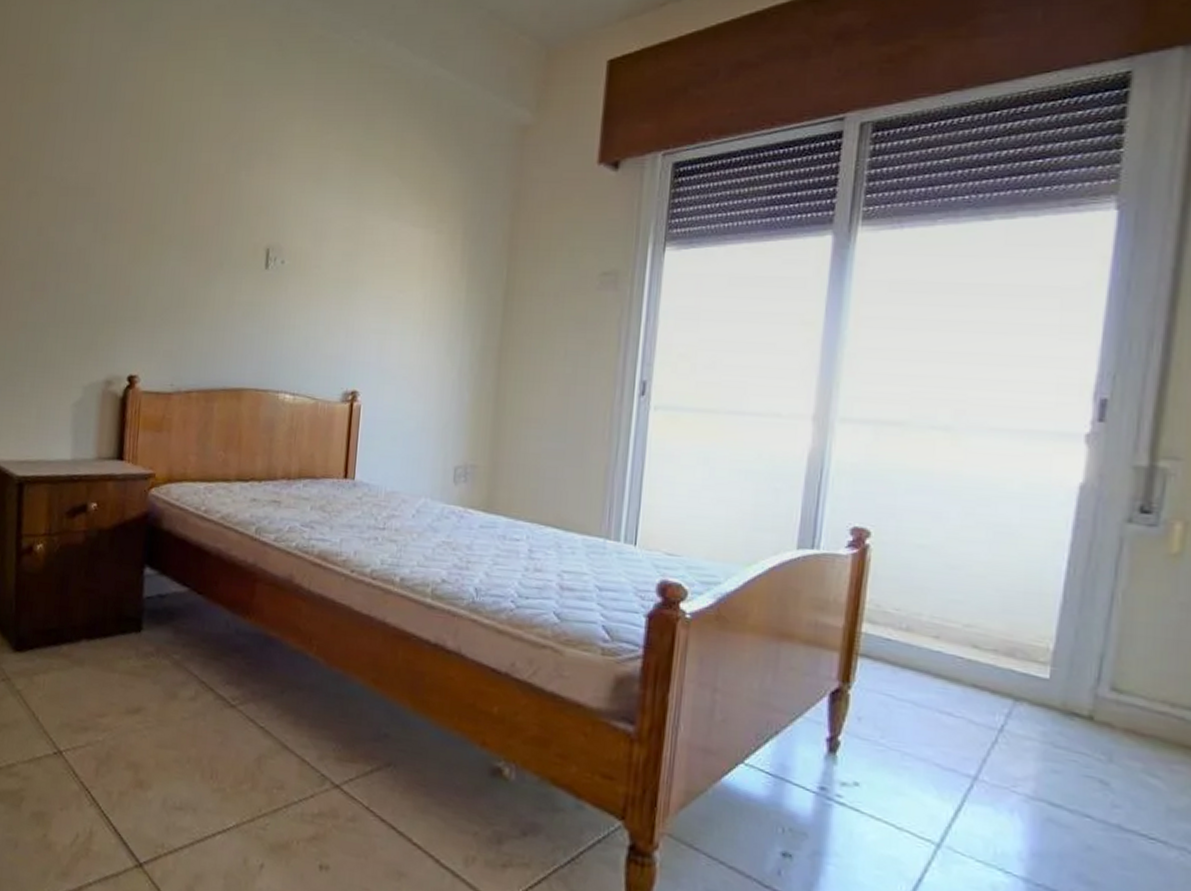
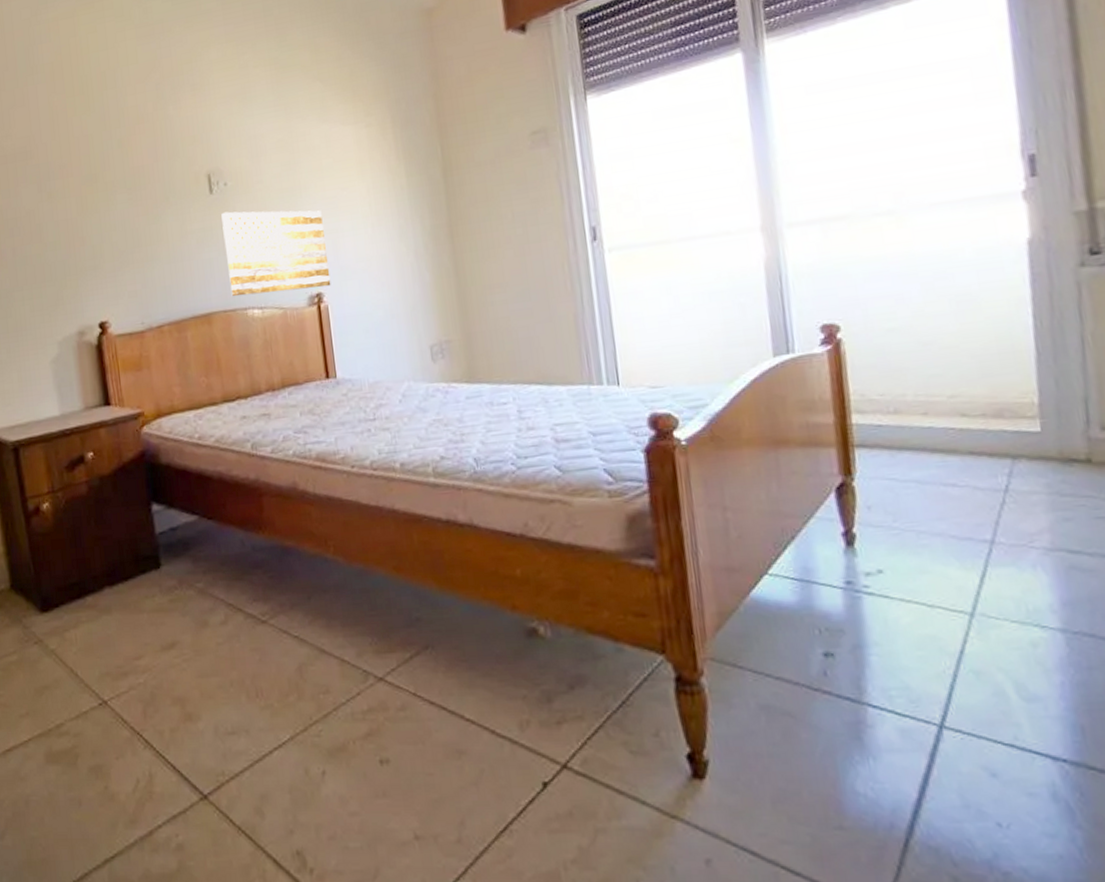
wall art: none [266,290,374,387] -> present [221,210,331,297]

